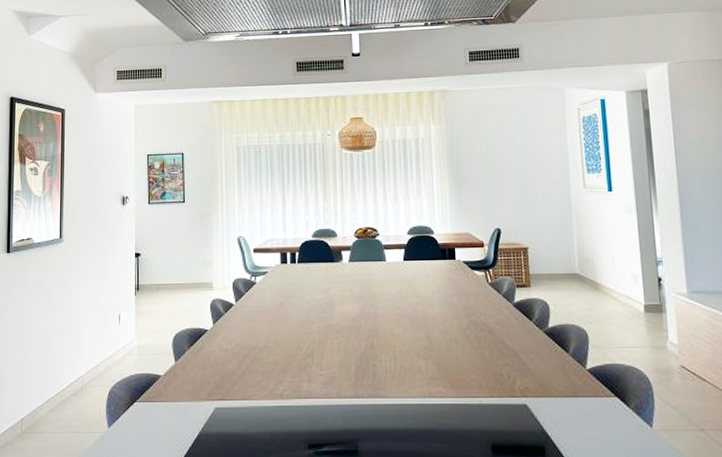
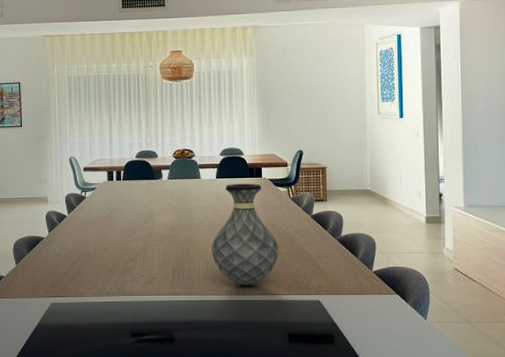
vase: none [399,266,478,386] -> present [211,183,279,285]

